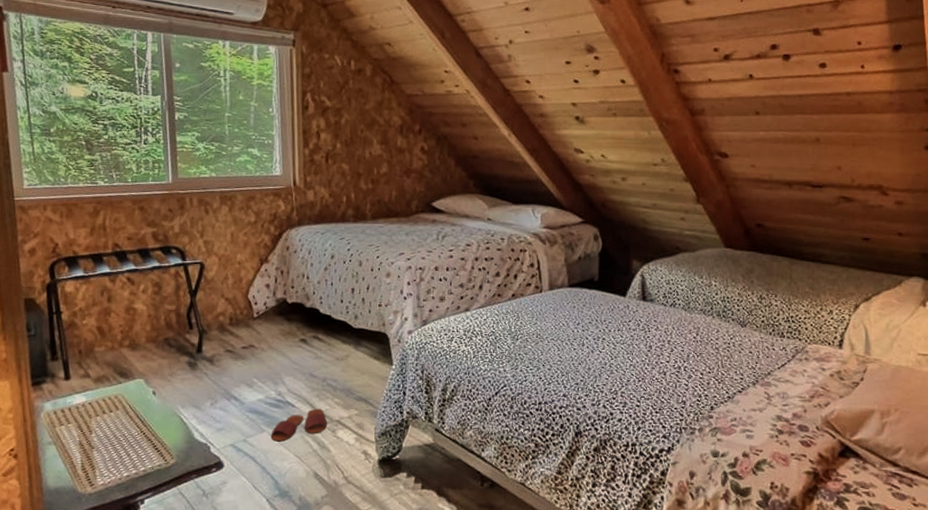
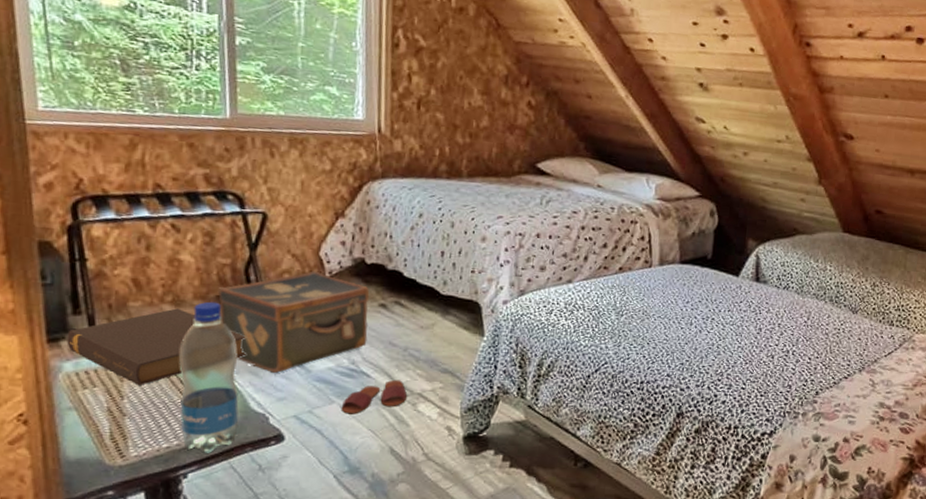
book: none [47,351,190,421] -> present [66,308,246,385]
bottle: none [135,344,186,481] -> present [178,301,239,453]
suitcase: none [166,312,292,406] -> present [218,271,370,373]

